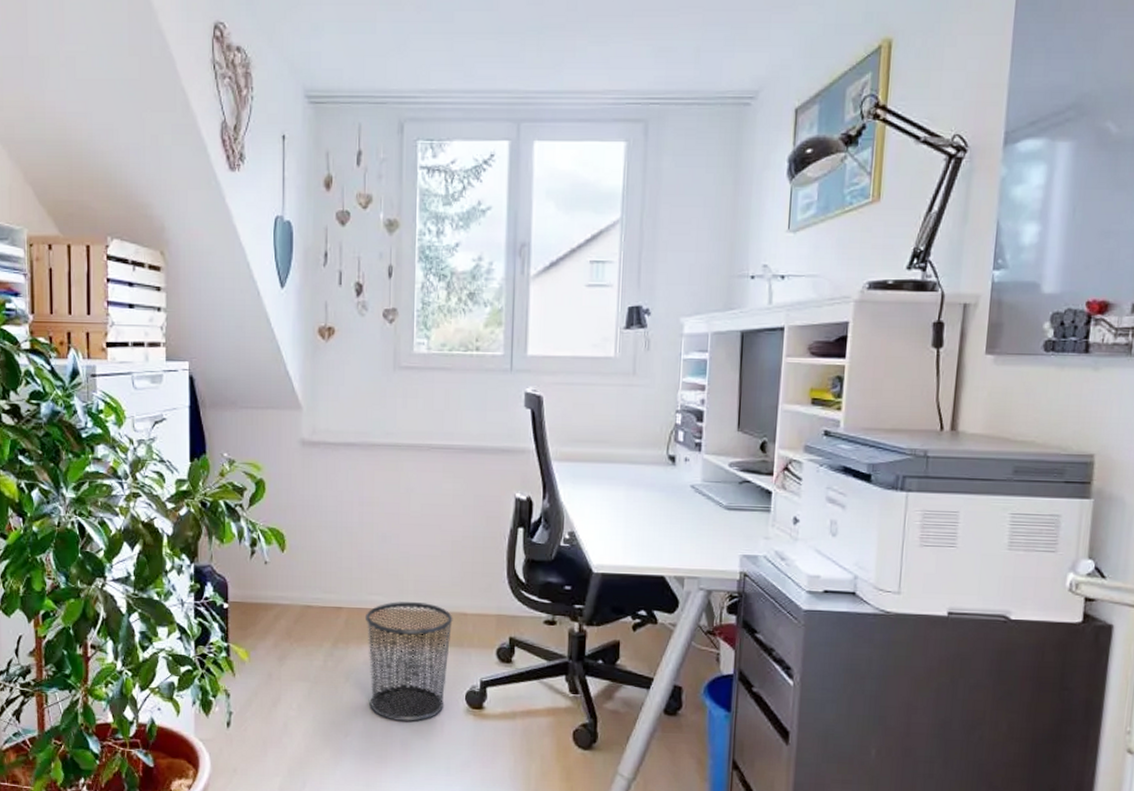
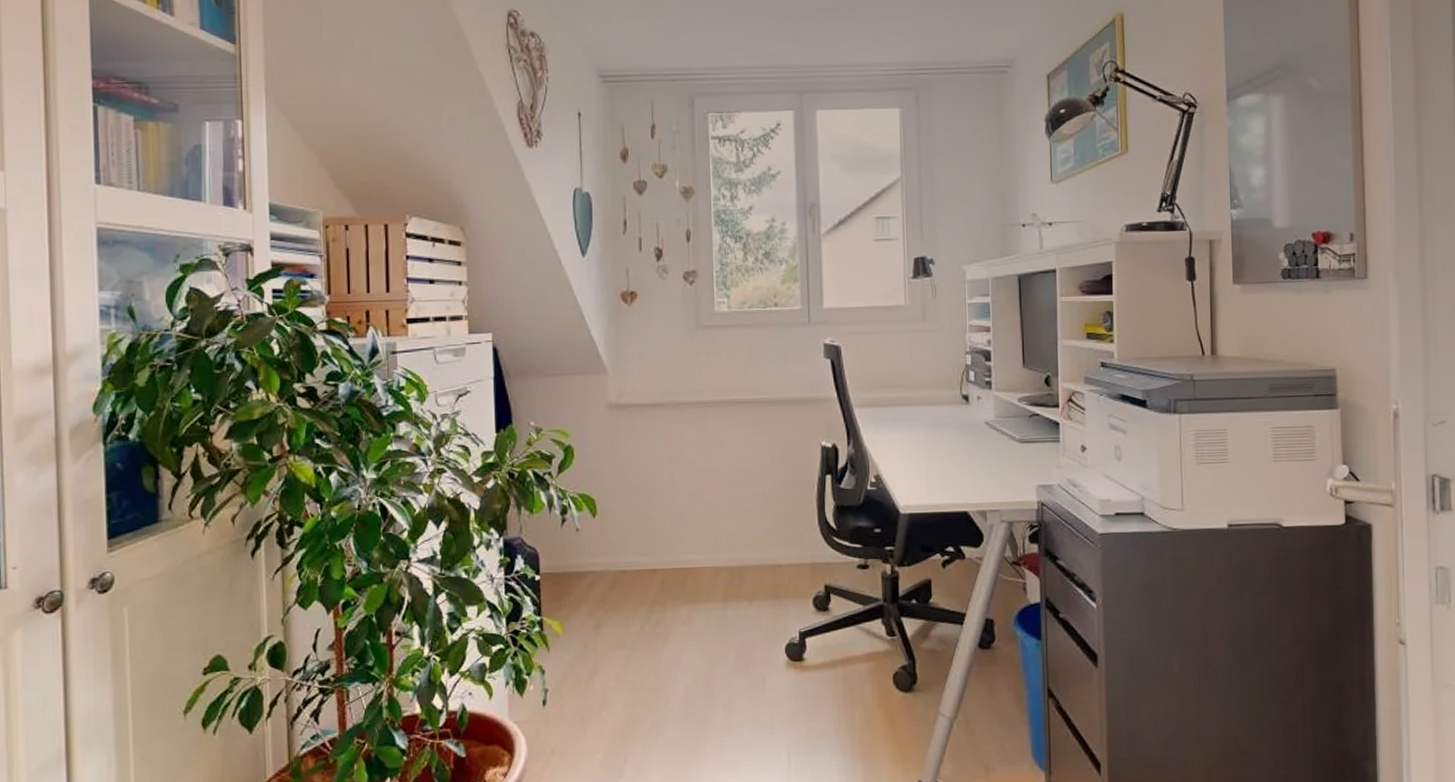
waste bin: present [364,602,453,722] -> none [680,557,768,682]

